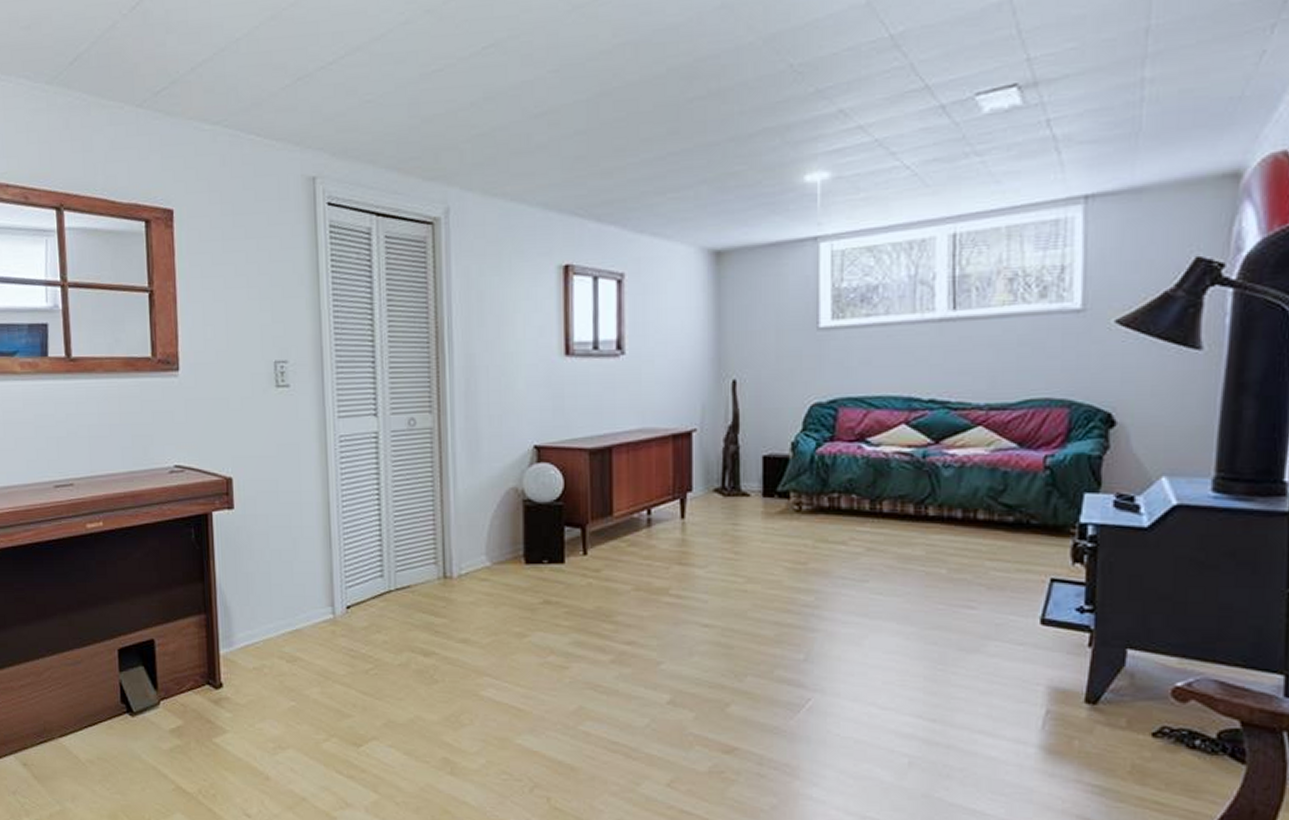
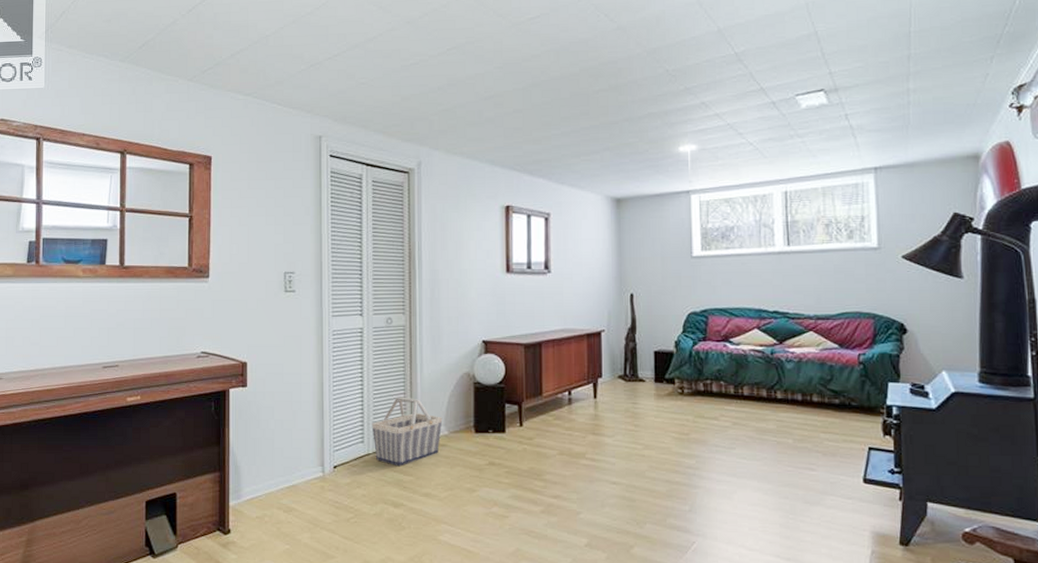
basket: none [392,519,484,606] -> present [371,397,443,467]

